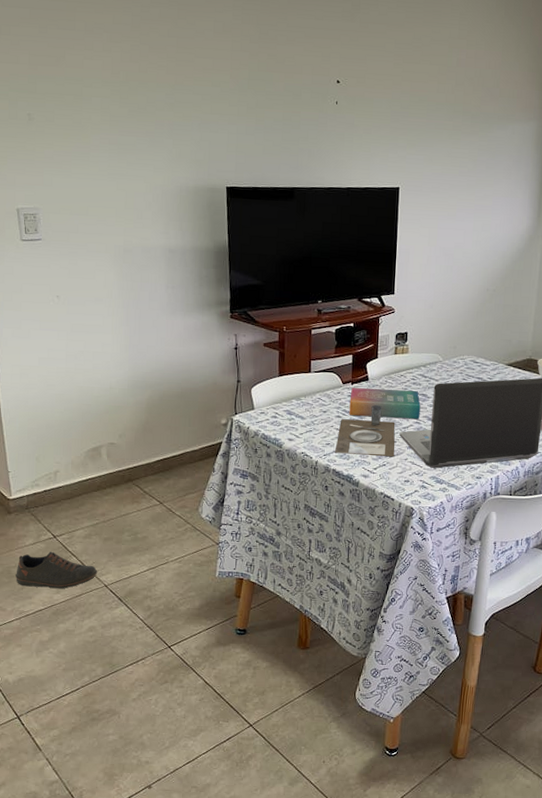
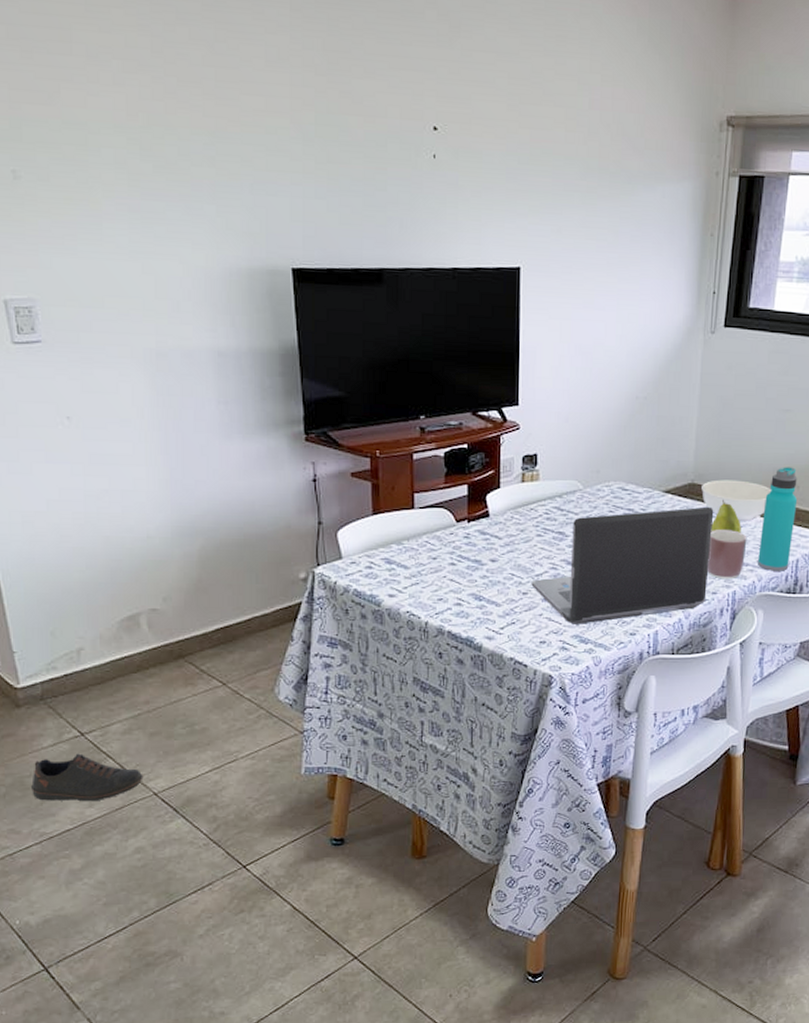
place setting: present [335,405,395,456] -> none [450,548,526,612]
book: present [349,388,421,419] -> none [466,527,557,564]

